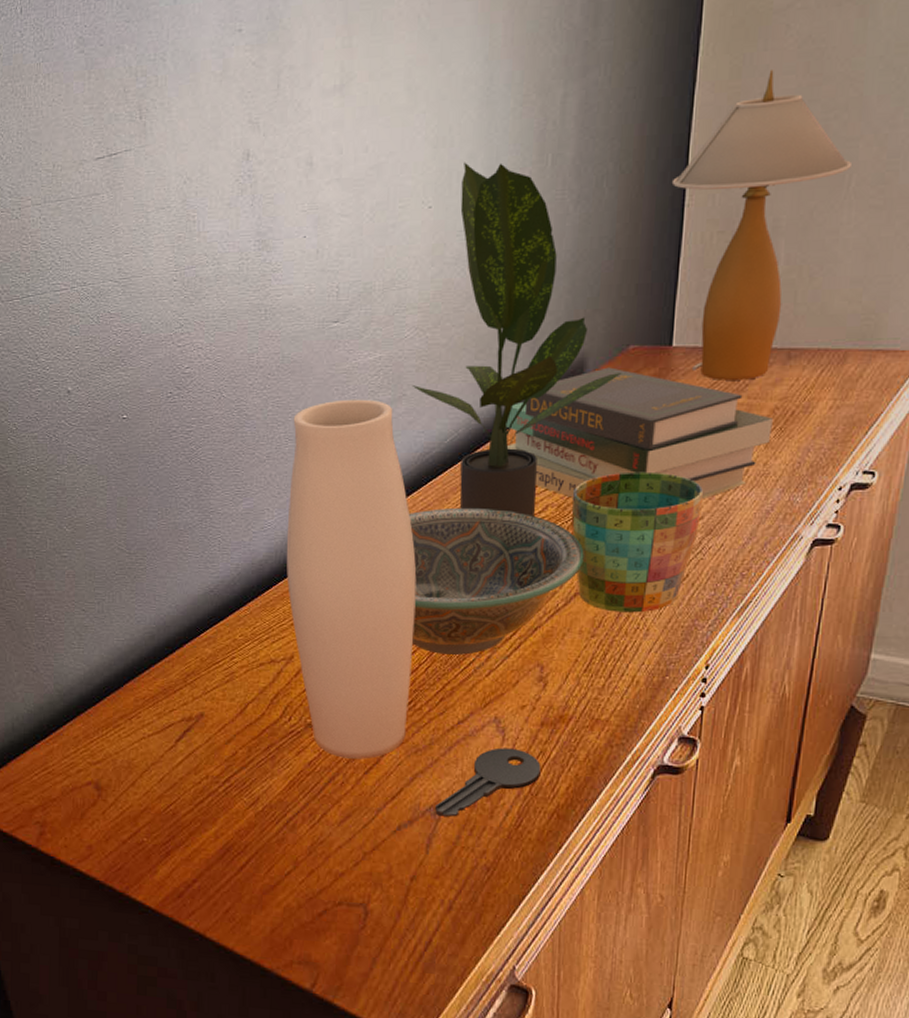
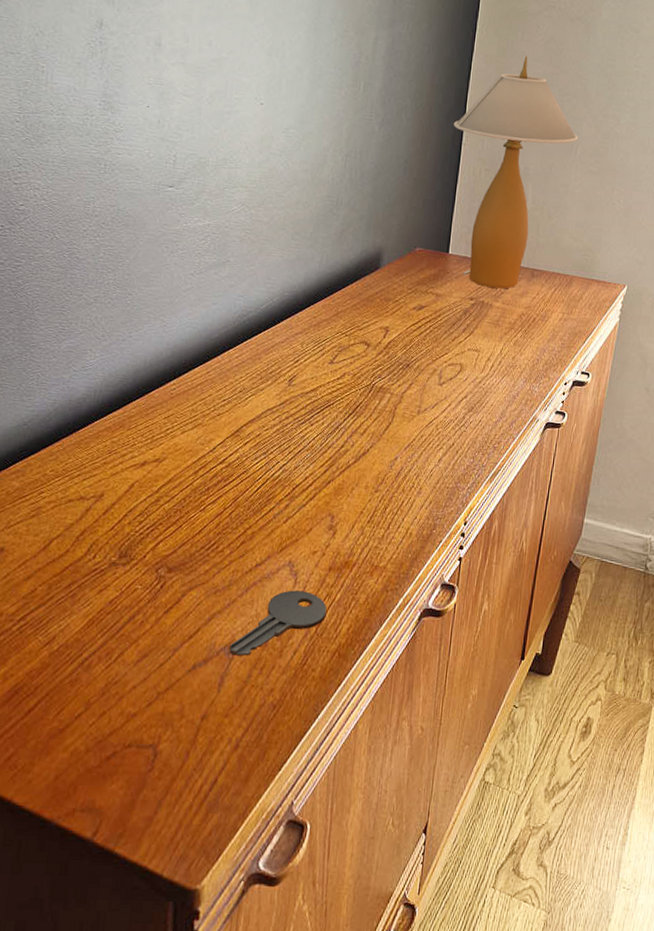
vase: present [286,399,417,759] -> none [103,256,228,599]
decorative bowl: present [409,507,584,656] -> none [218,366,373,503]
potted plant: present [412,162,622,516] -> none [235,73,410,382]
books: present [506,367,773,499] -> none [313,262,520,381]
mug: present [571,471,703,613] -> none [363,352,467,474]

